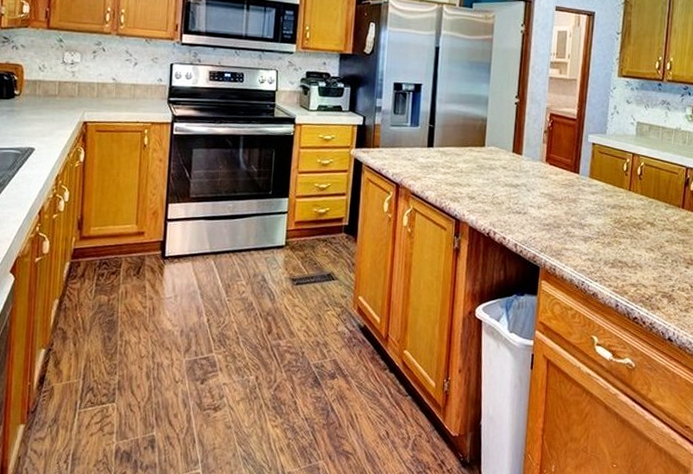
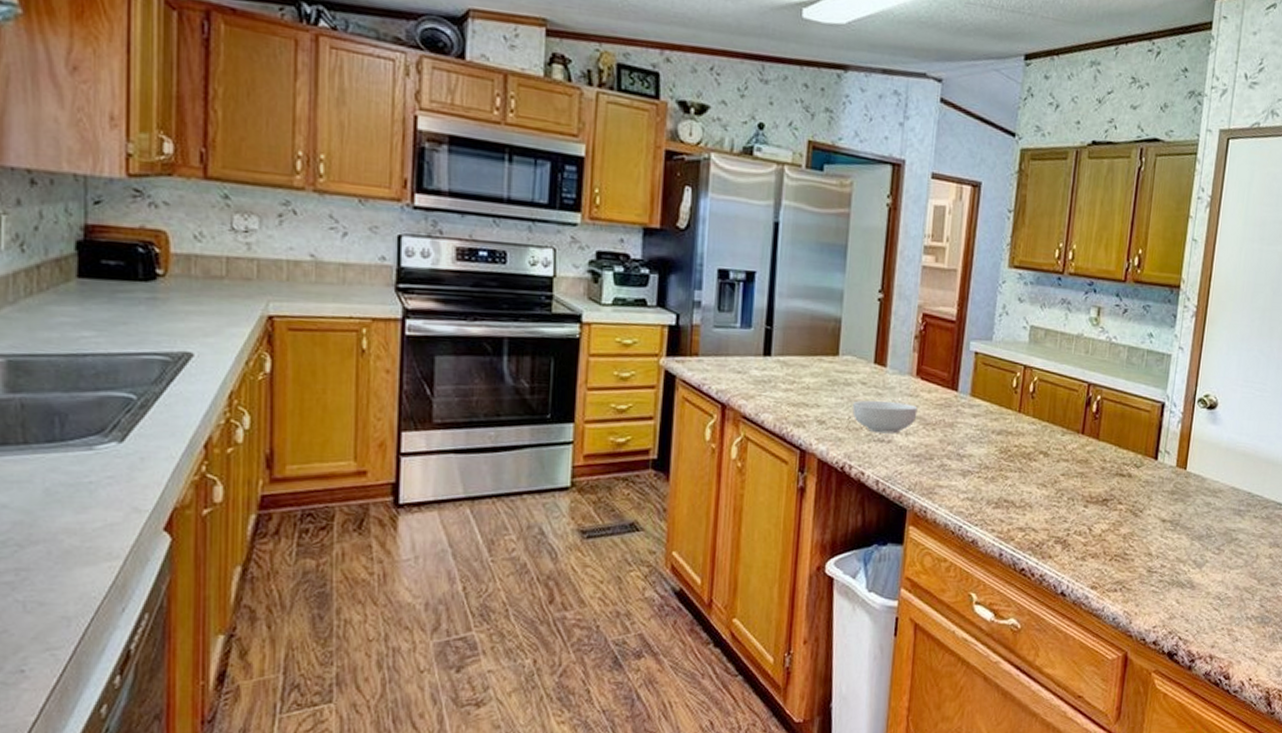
cereal bowl: none [496,181,547,208] -> present [852,400,918,434]

